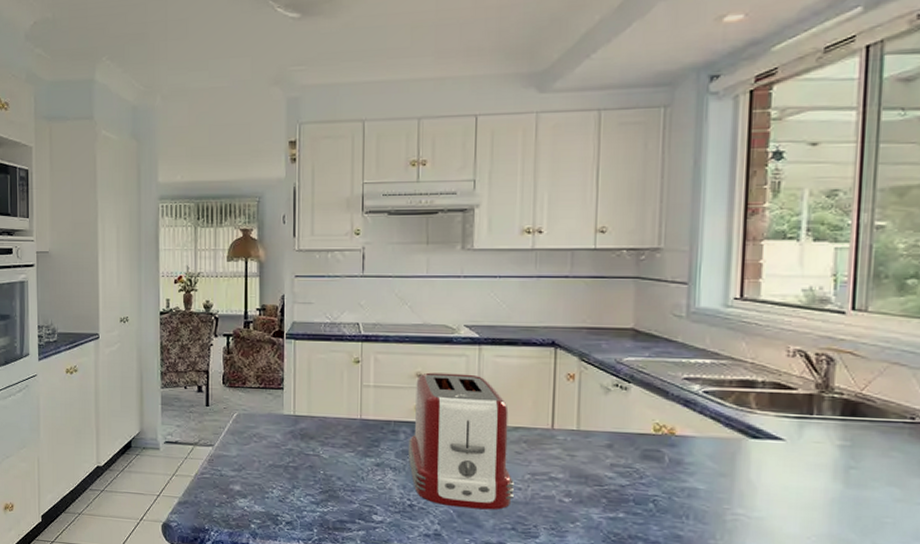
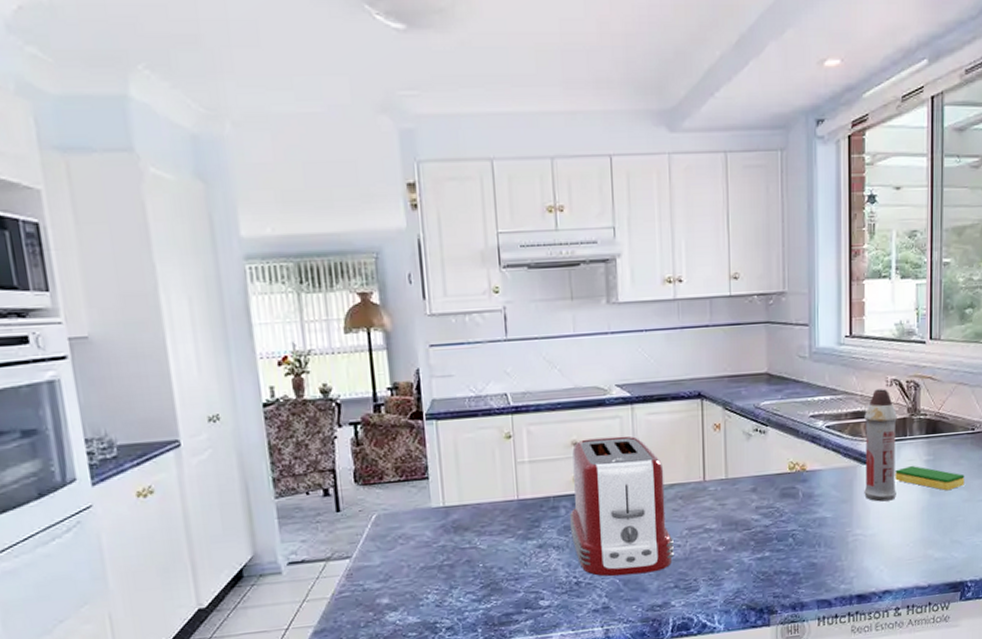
spray bottle: none [750,359,801,484] -> present [864,389,897,502]
dish sponge: none [794,449,898,485] -> present [895,466,965,491]

